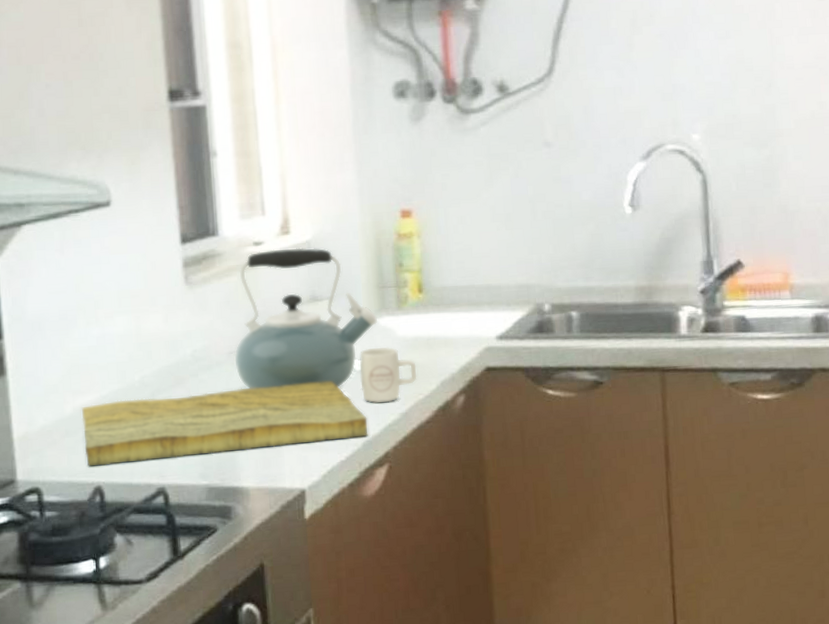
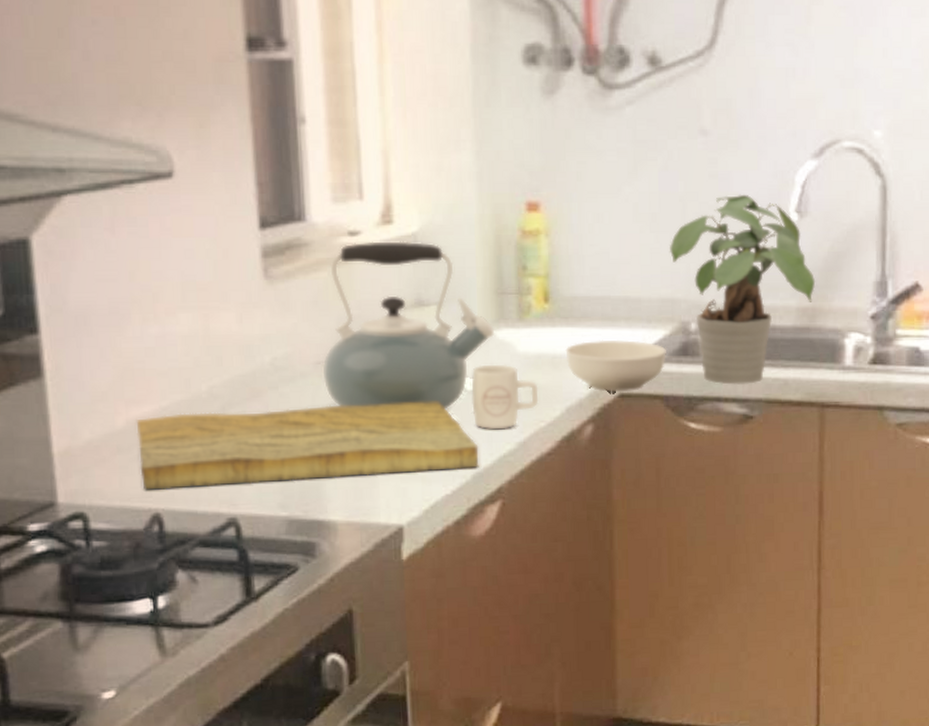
bowl: none [438,322,525,367] -> present [565,340,666,393]
potted plant: none [522,193,651,356] -> present [669,194,816,385]

